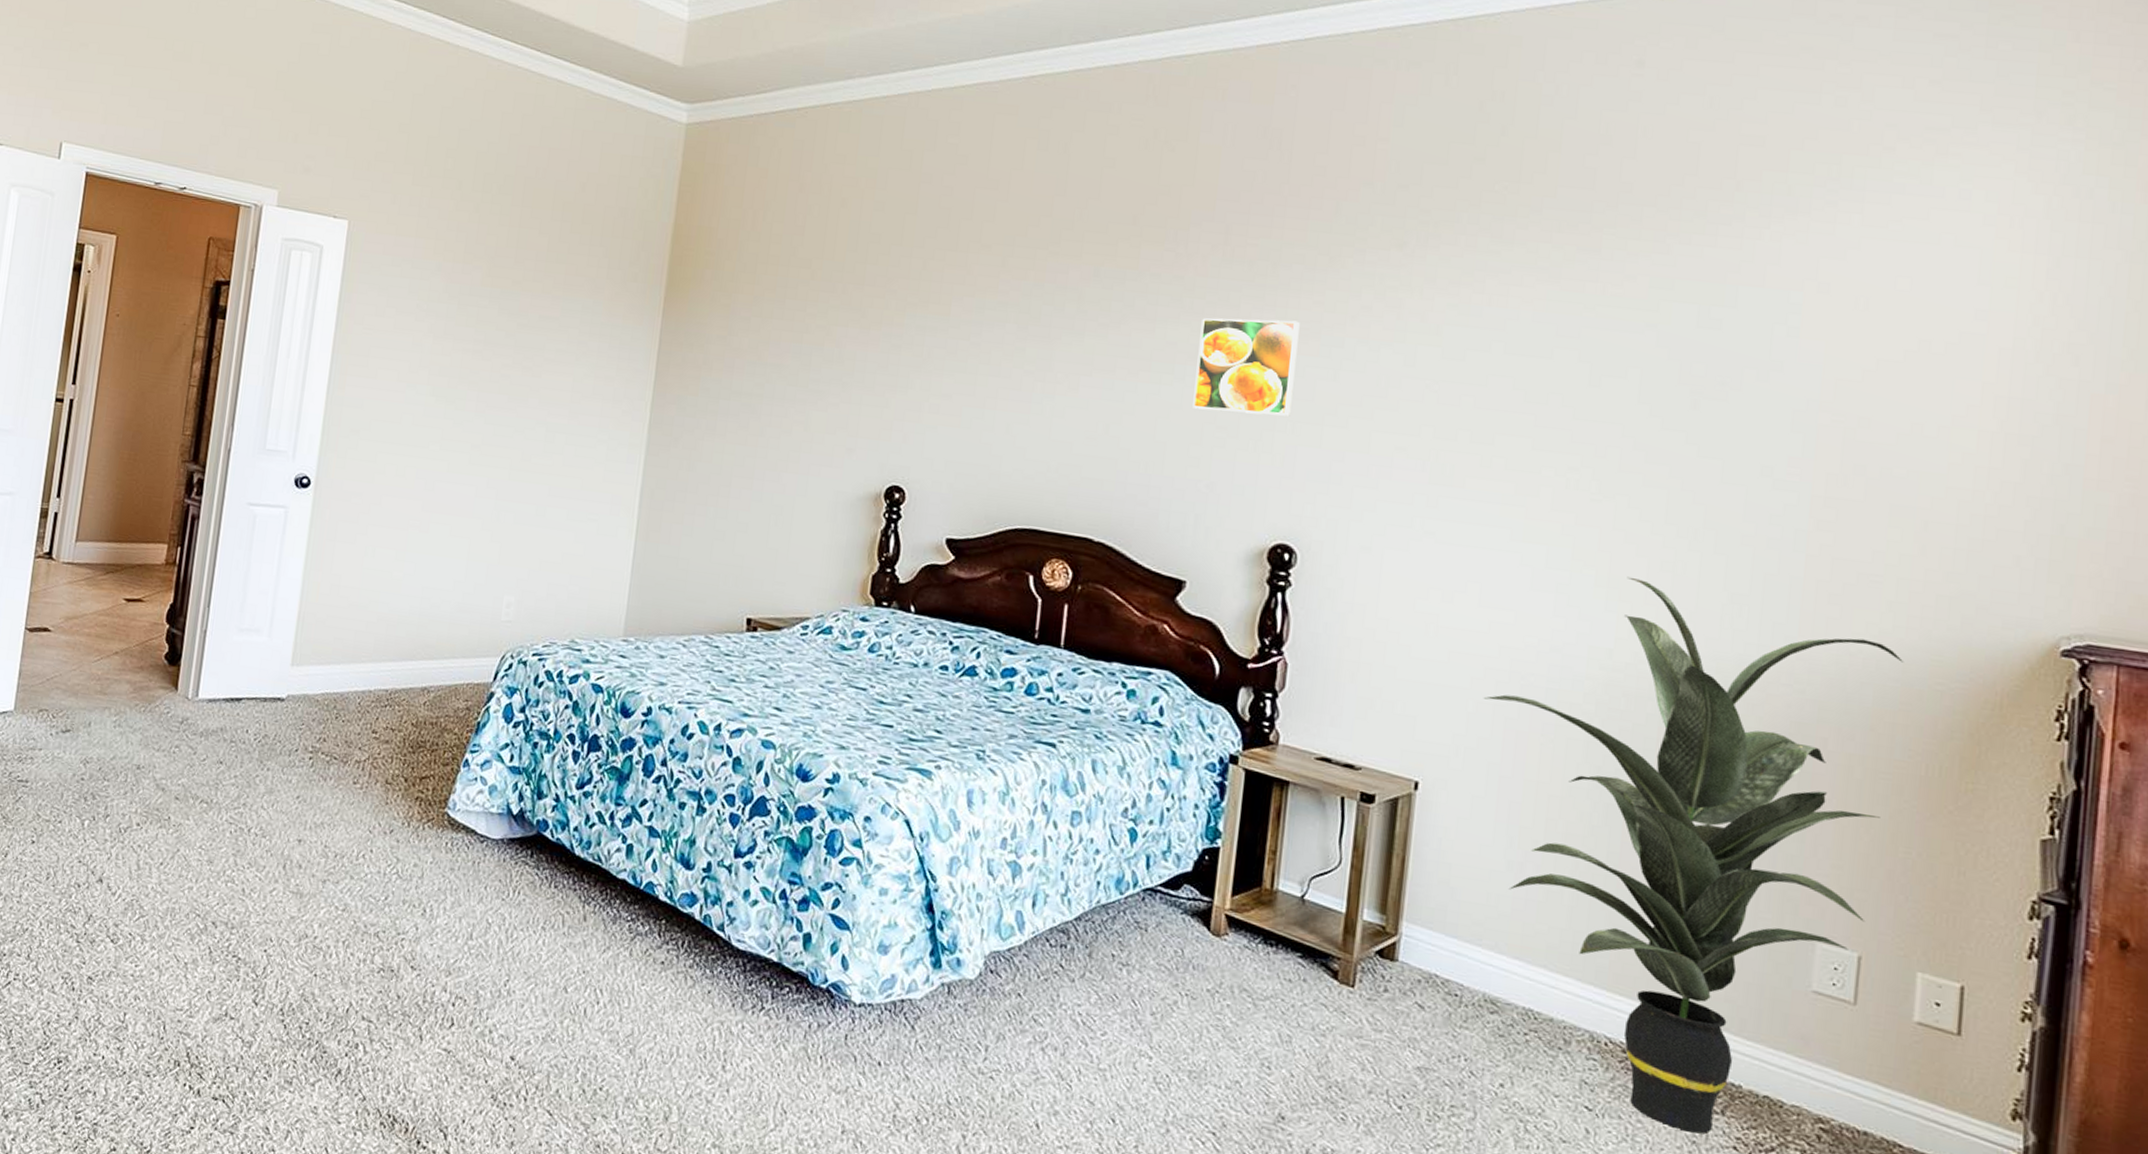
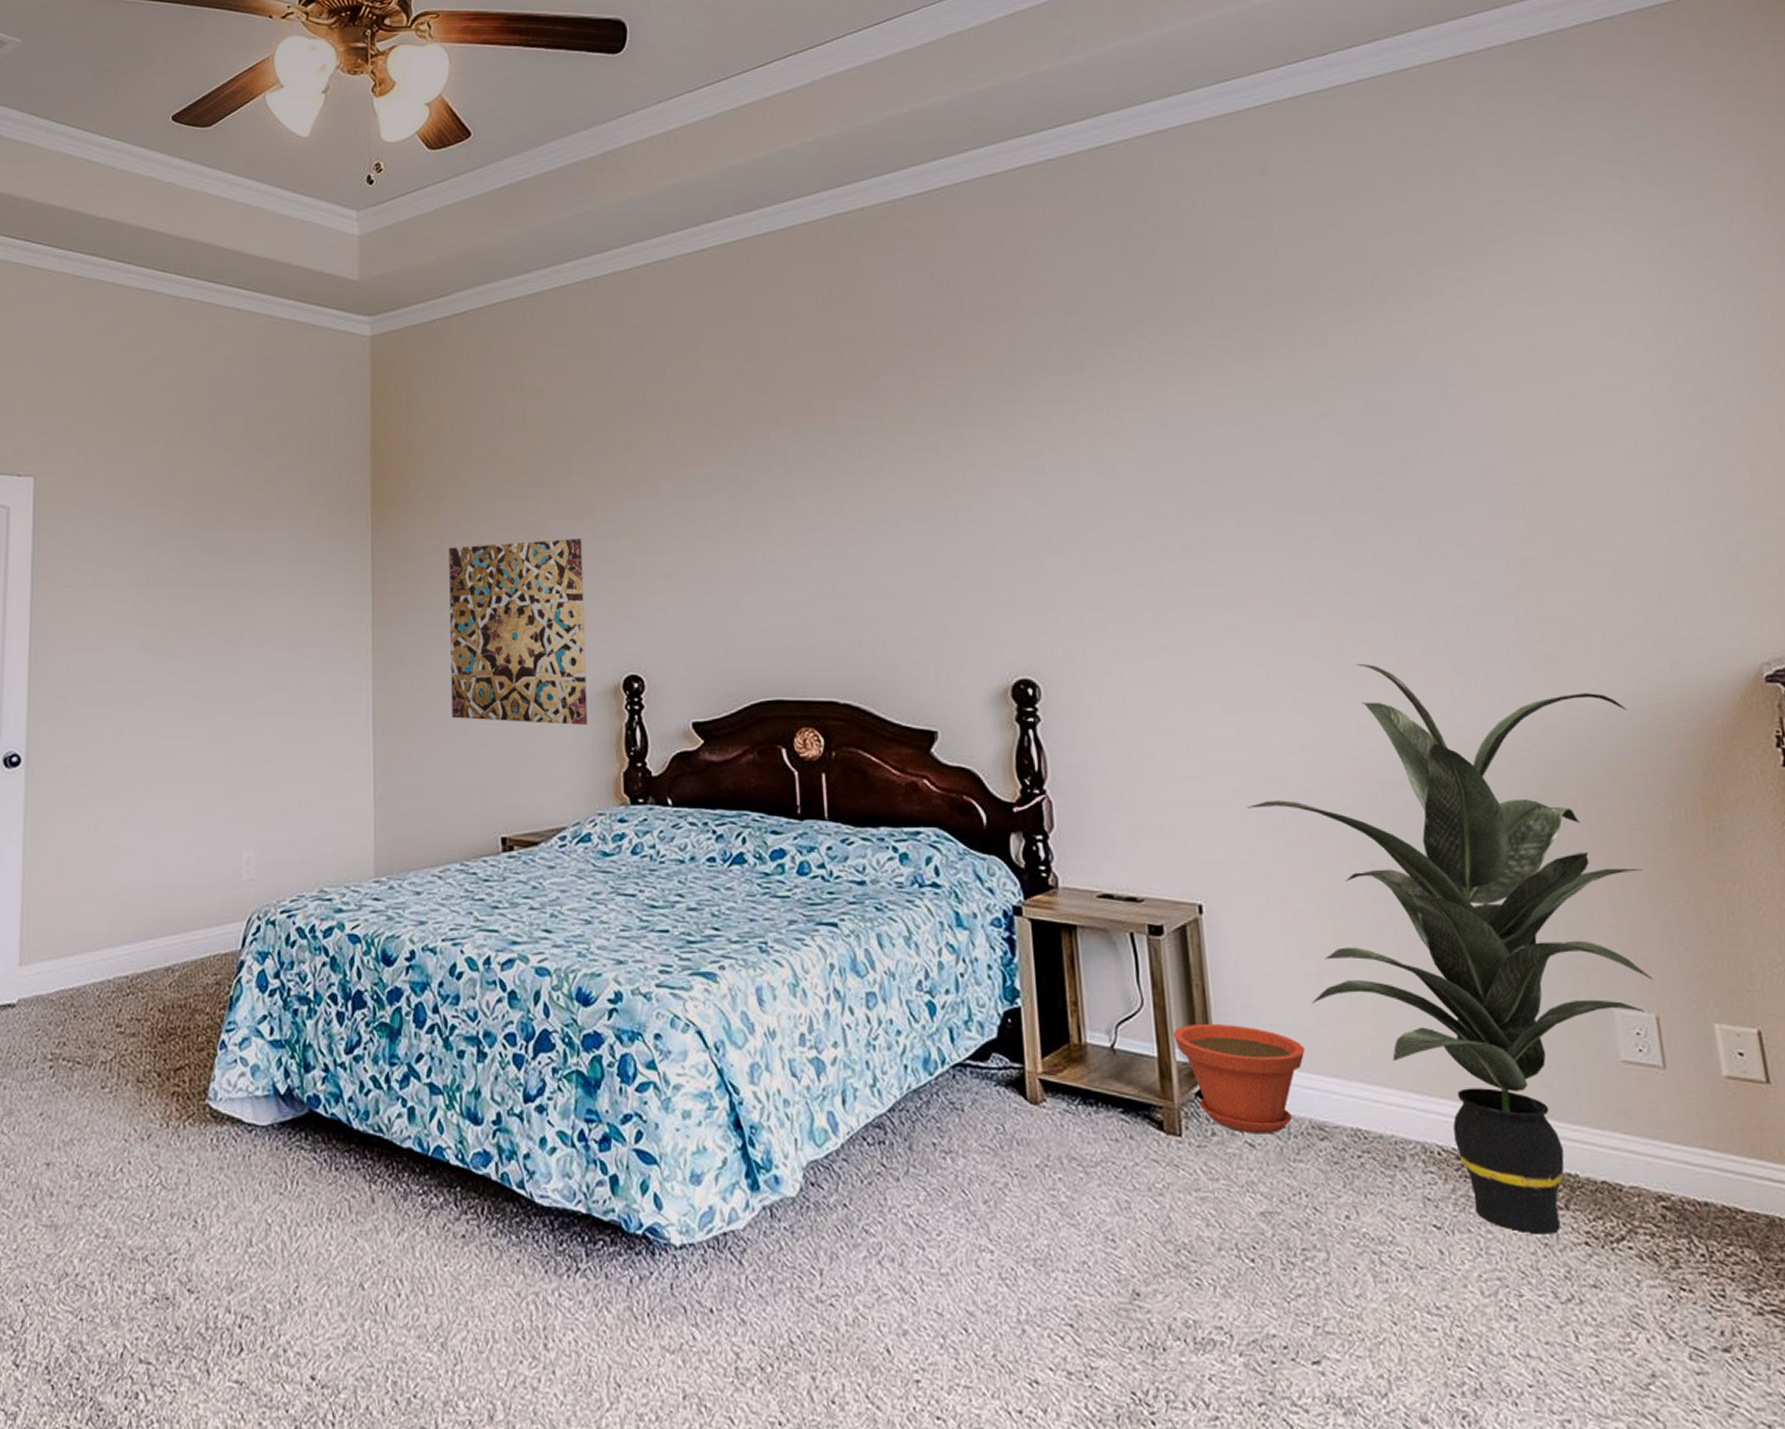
wall art: none [716,339,865,526] -> present [449,539,588,725]
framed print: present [1192,318,1300,417] -> none [906,455,1008,555]
plant pot: none [1364,889,1493,1000] -> present [1172,1023,1305,1134]

